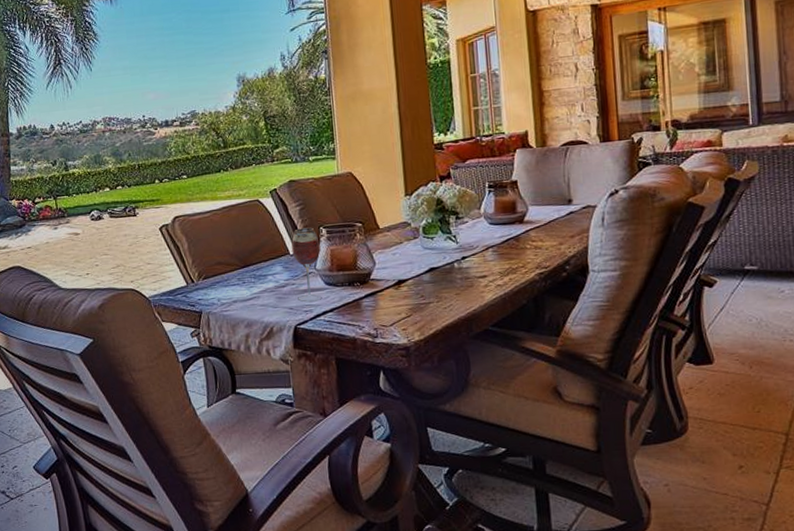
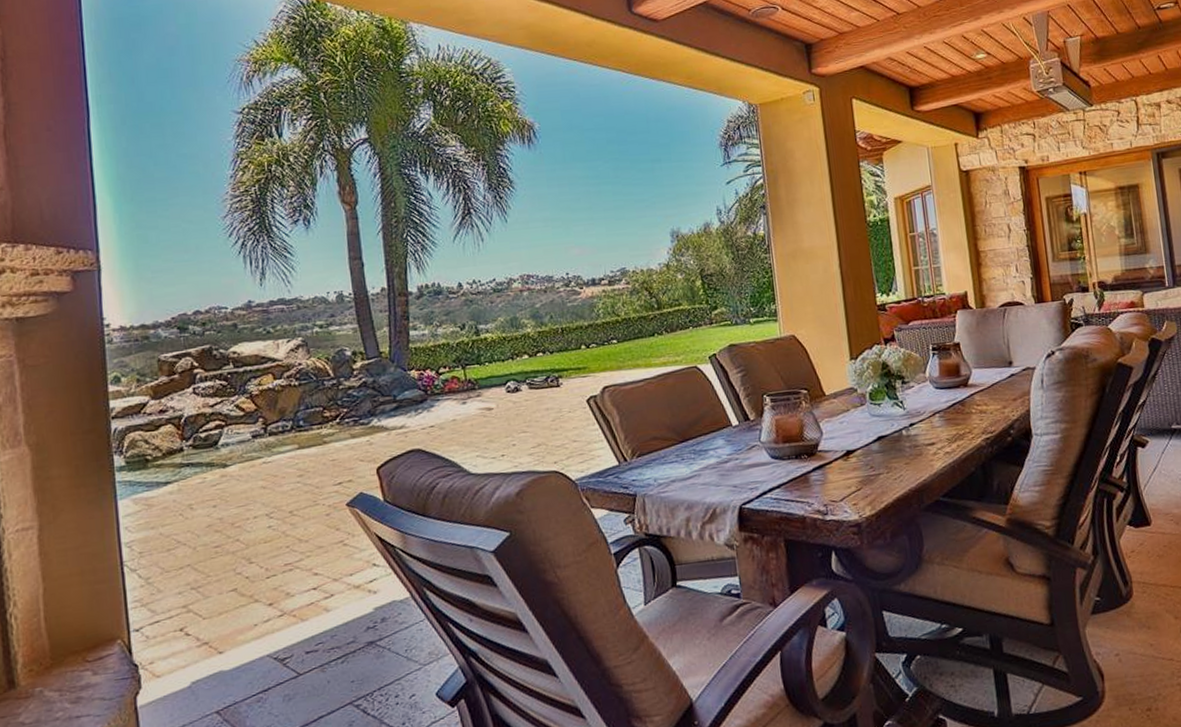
wineglass: present [291,227,321,303] -> none [733,395,767,479]

